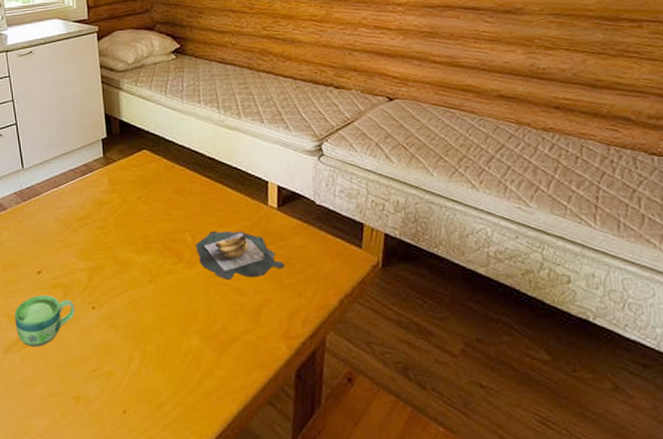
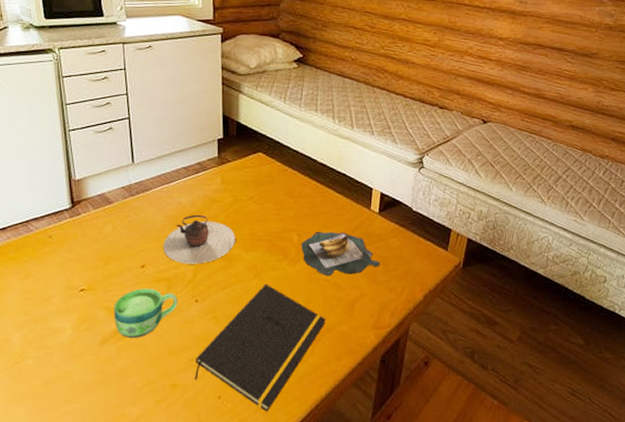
teapot: none [57,217,127,269] -> present [163,214,235,264]
notepad: none [97,289,230,430] -> present [194,283,326,412]

